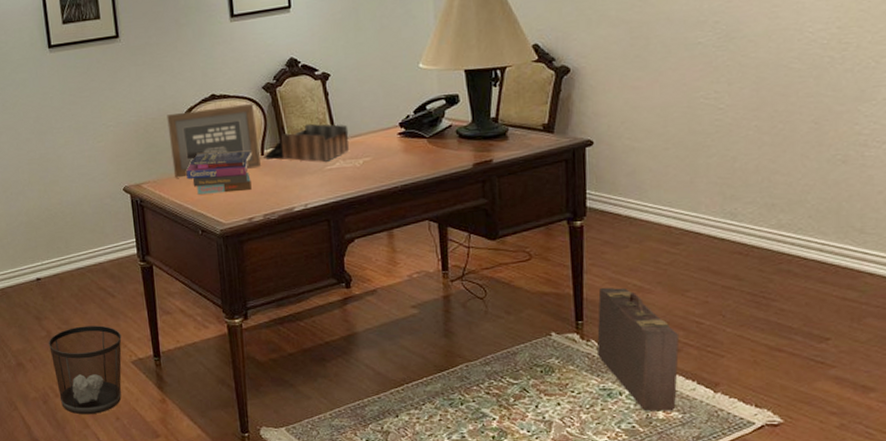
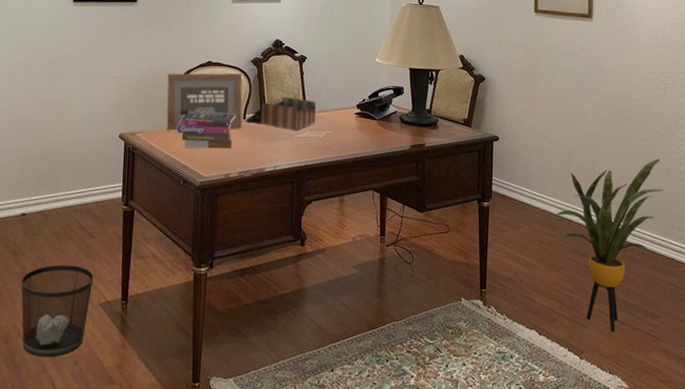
briefcase: present [596,287,680,412] -> none [495,261,556,375]
house plant: none [675,143,839,359] -> present [554,158,664,331]

